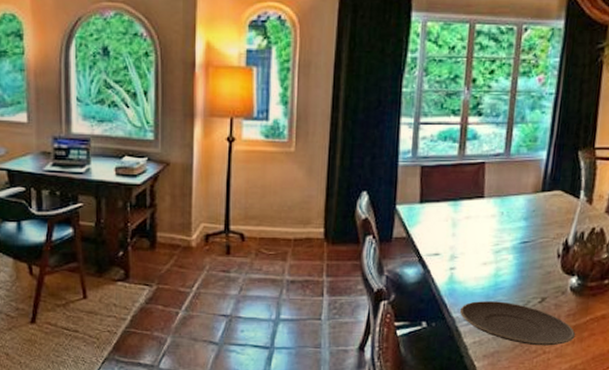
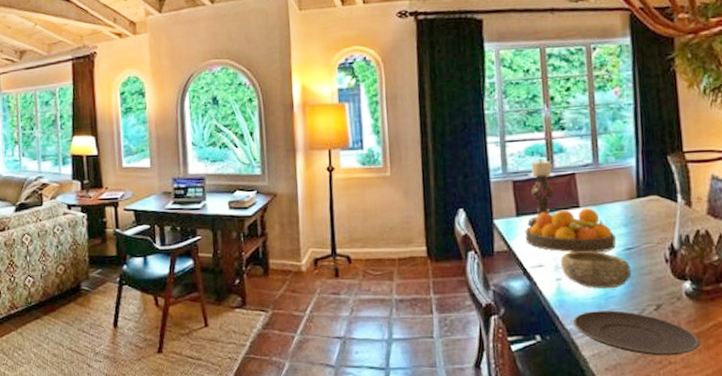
fruit bowl: none [425,199,514,244] -> present [525,208,616,253]
candle holder: none [429,145,465,215] -> present [527,159,555,227]
bowl: none [456,242,524,281] -> present [560,251,632,289]

